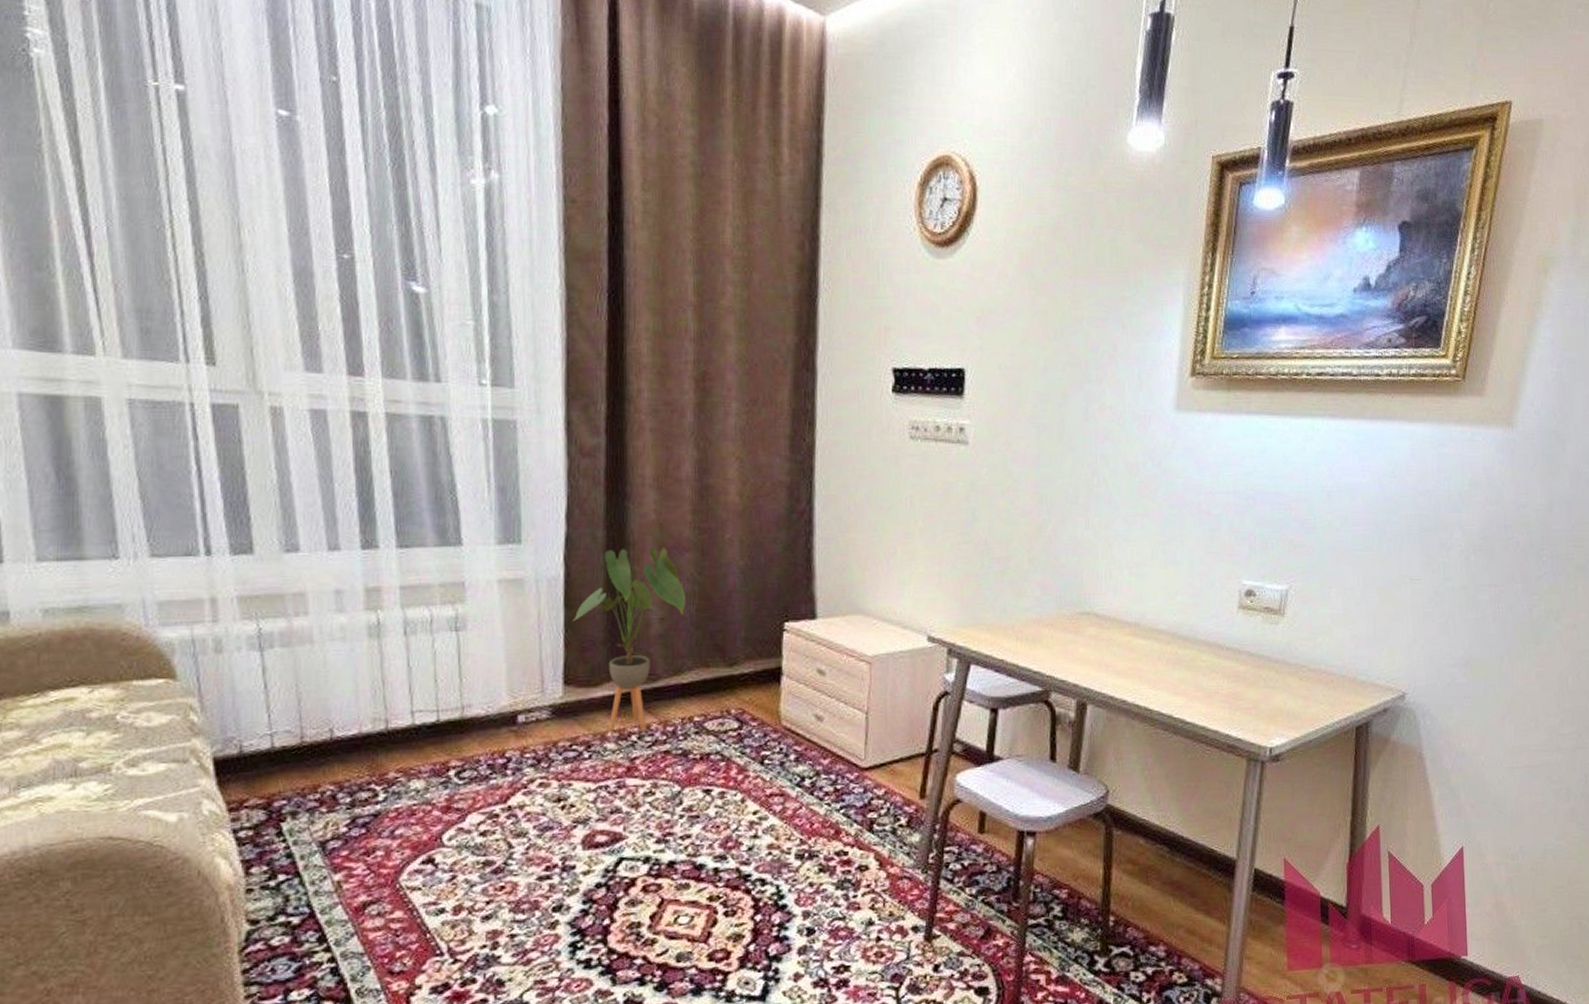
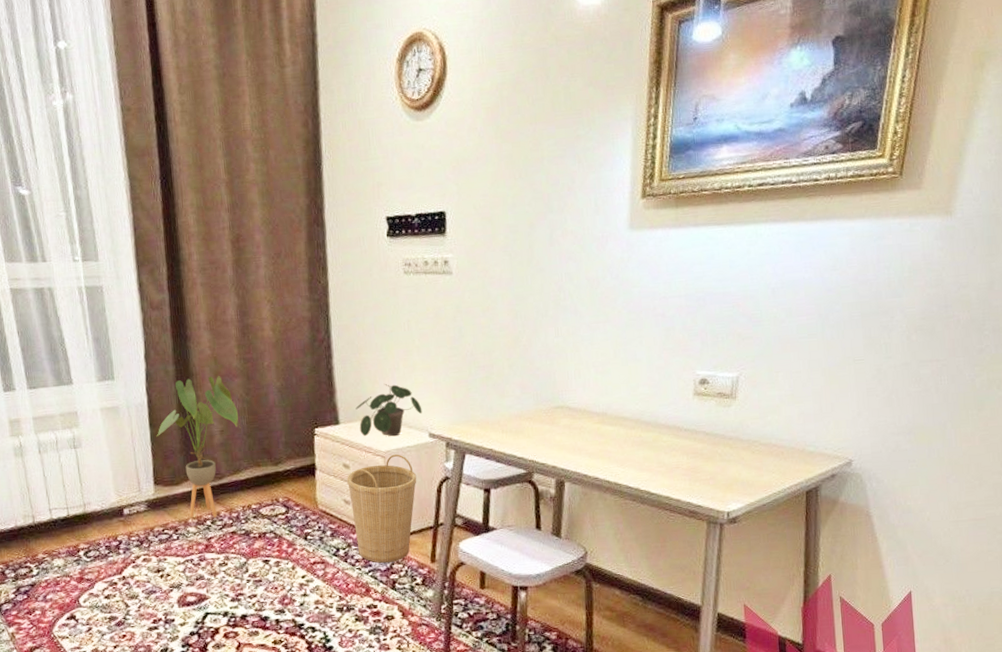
basket: none [821,660,909,798] -> present [347,454,417,563]
potted plant: none [838,572,922,638] -> present [355,384,423,437]

